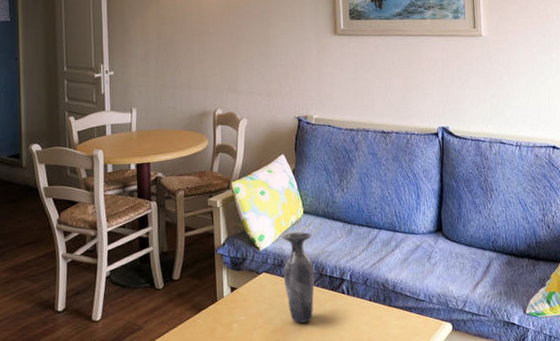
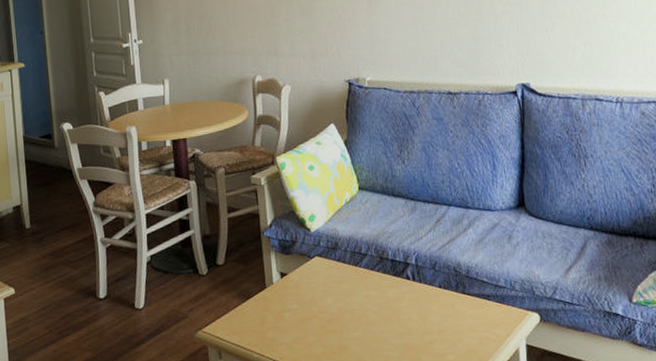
vase: present [281,232,315,323] -> none [334,211,375,312]

